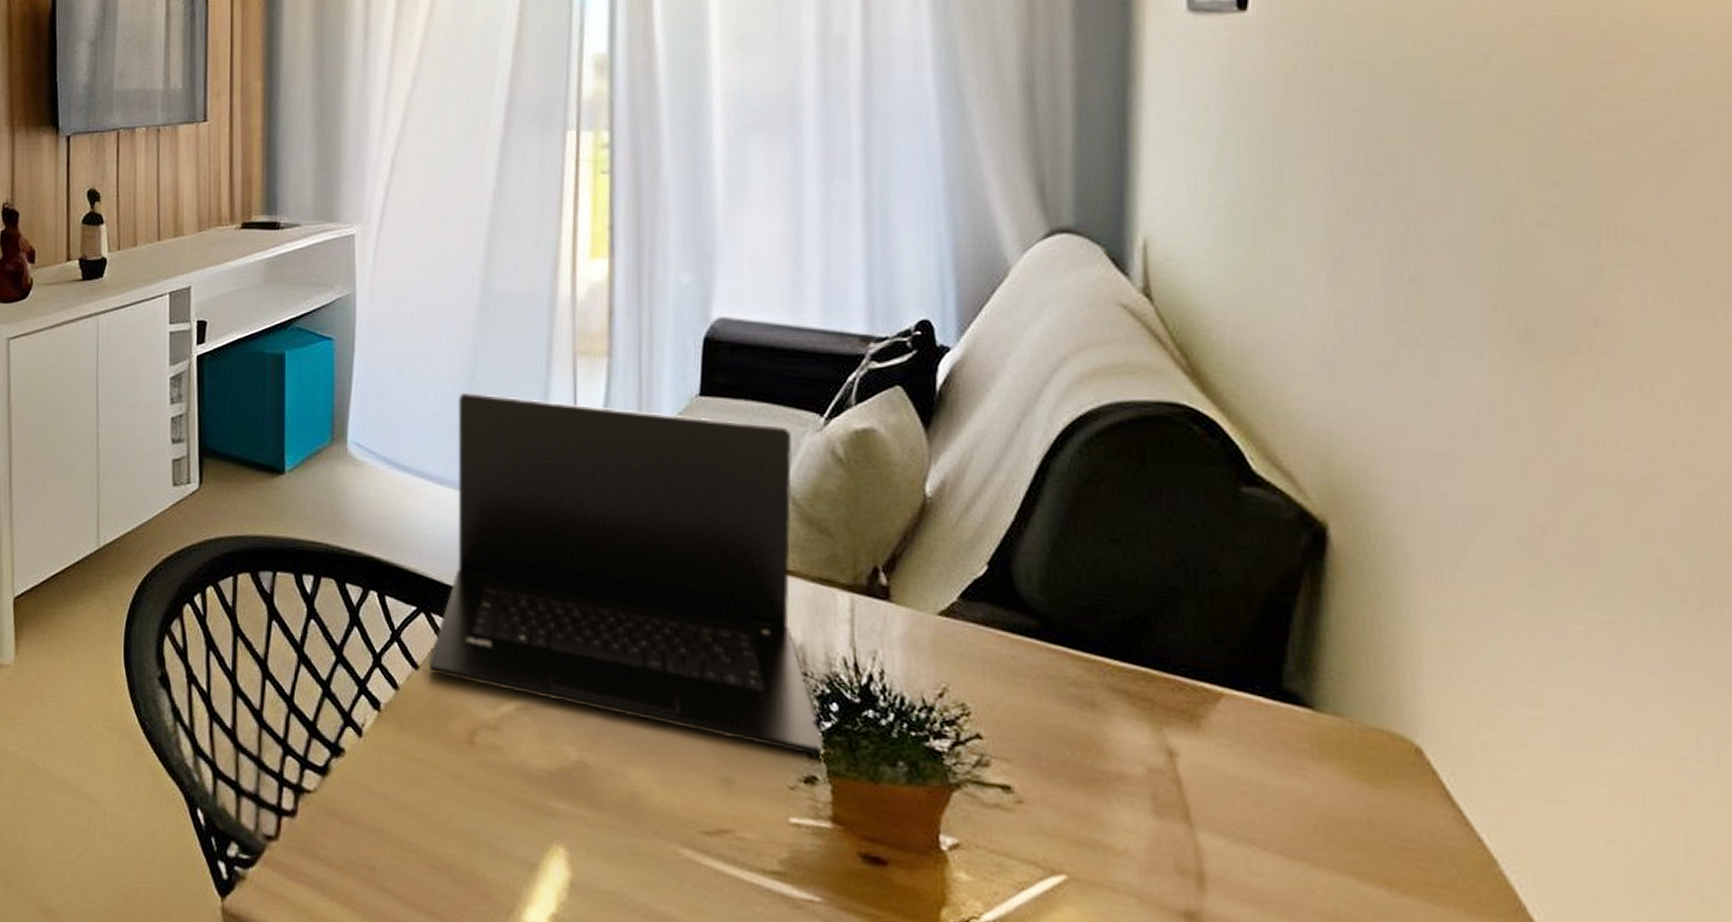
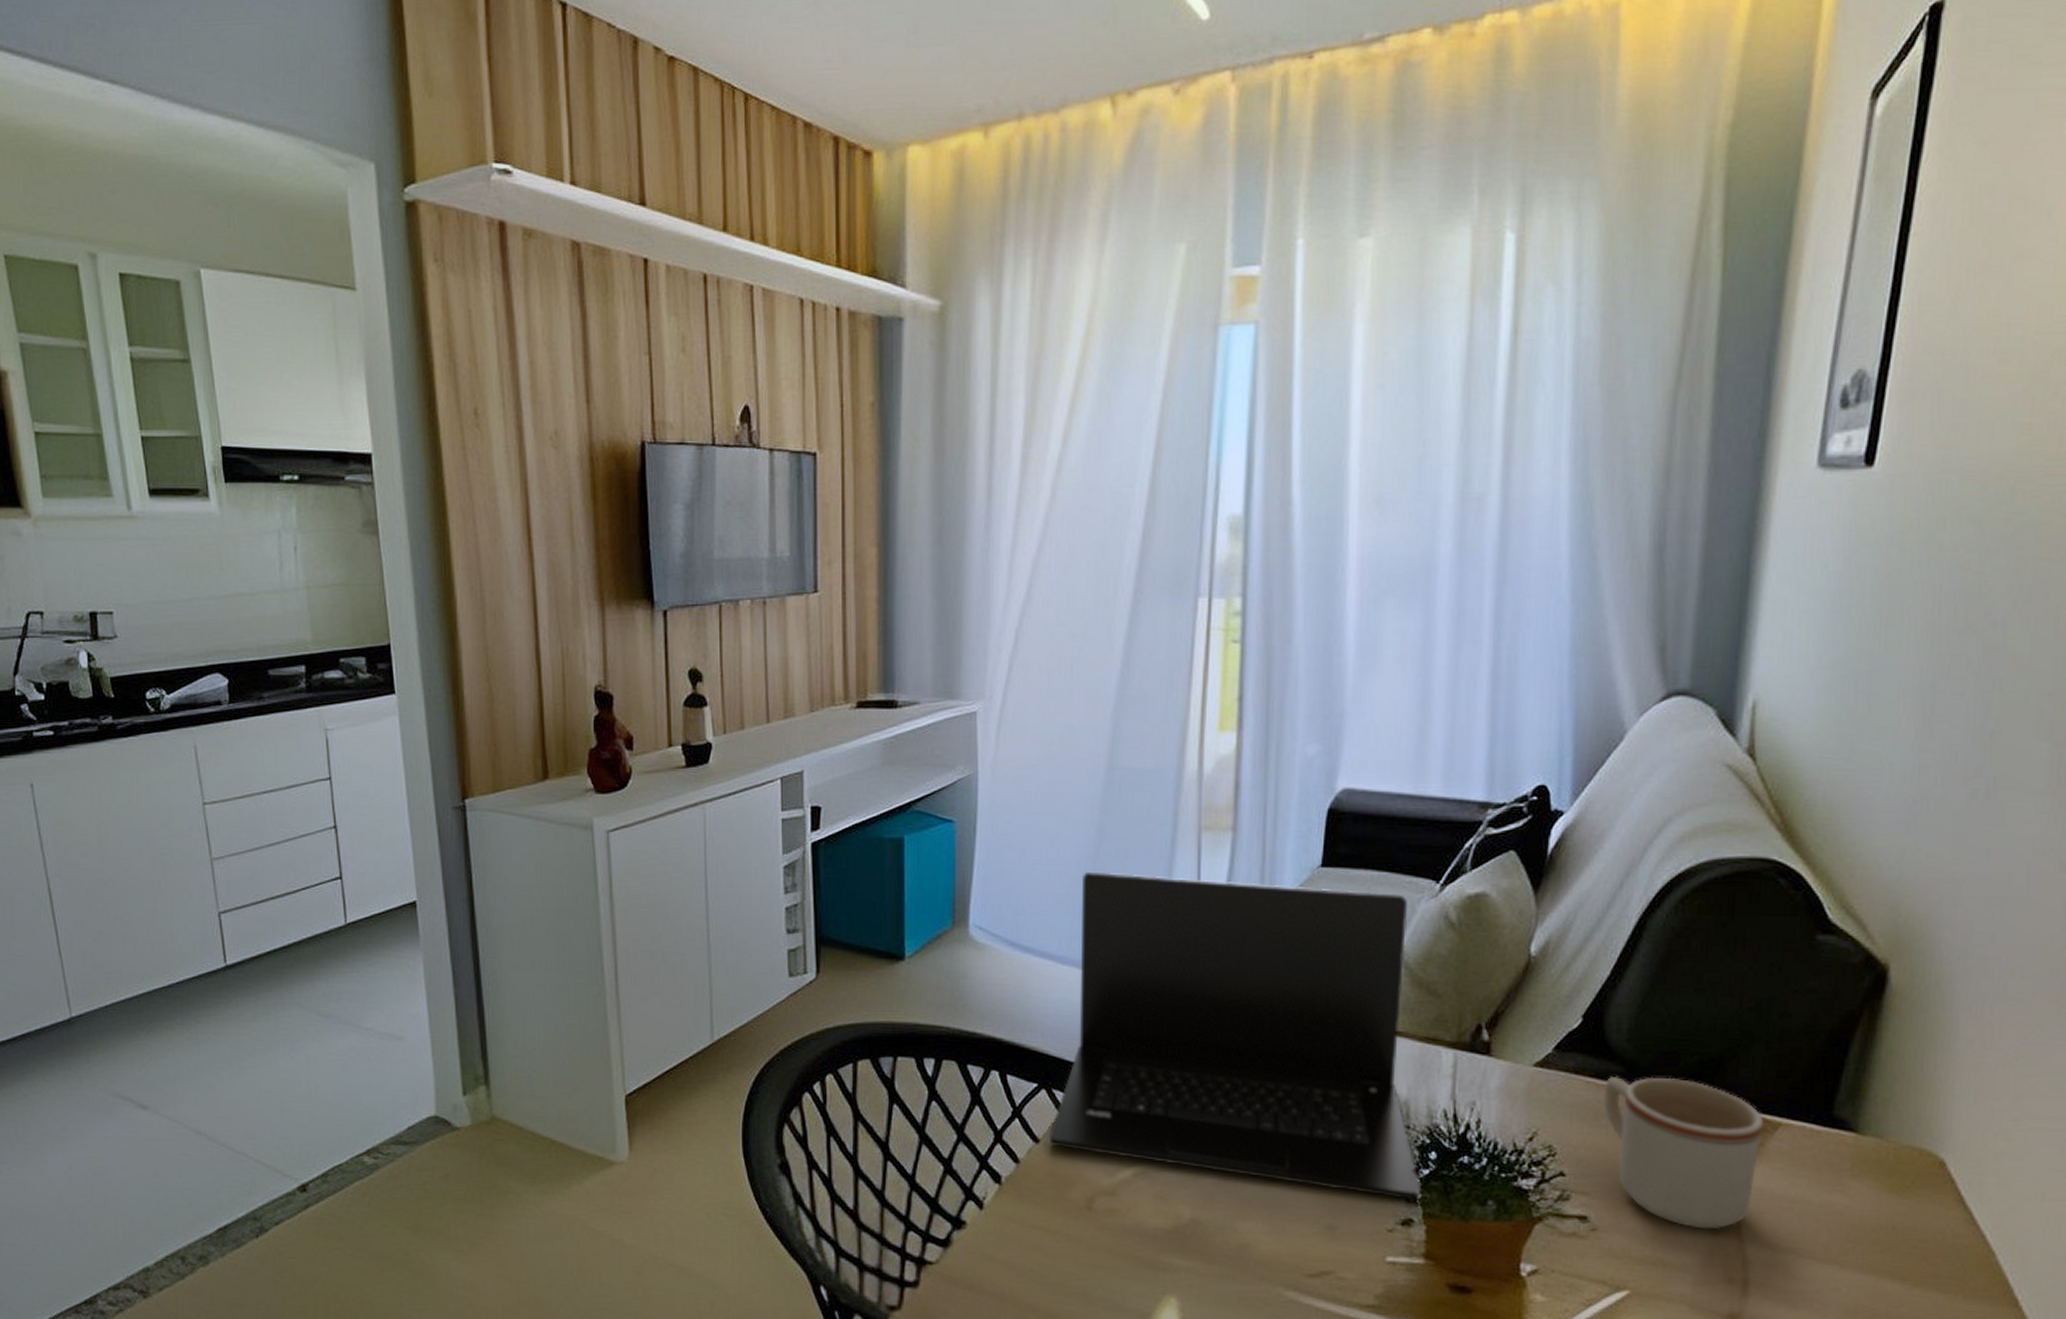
mug: none [1018,630,1203,812] -> present [1604,1076,1763,1230]

